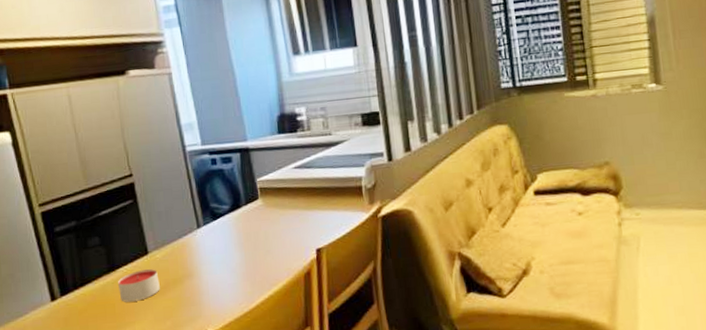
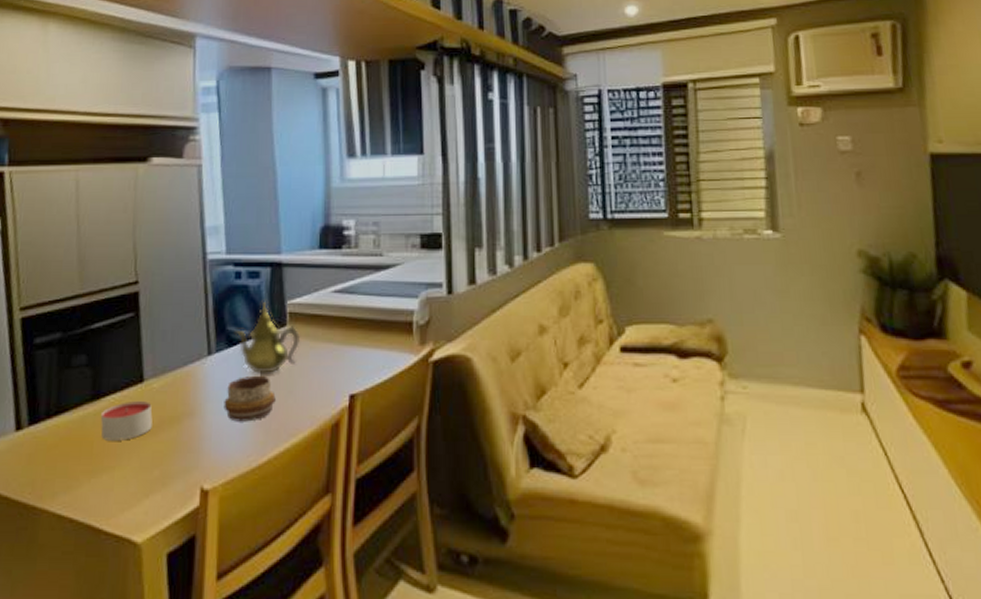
decorative bowl: none [215,240,257,279] -> present [223,375,276,422]
teapot: none [218,181,272,239] -> present [236,302,301,373]

